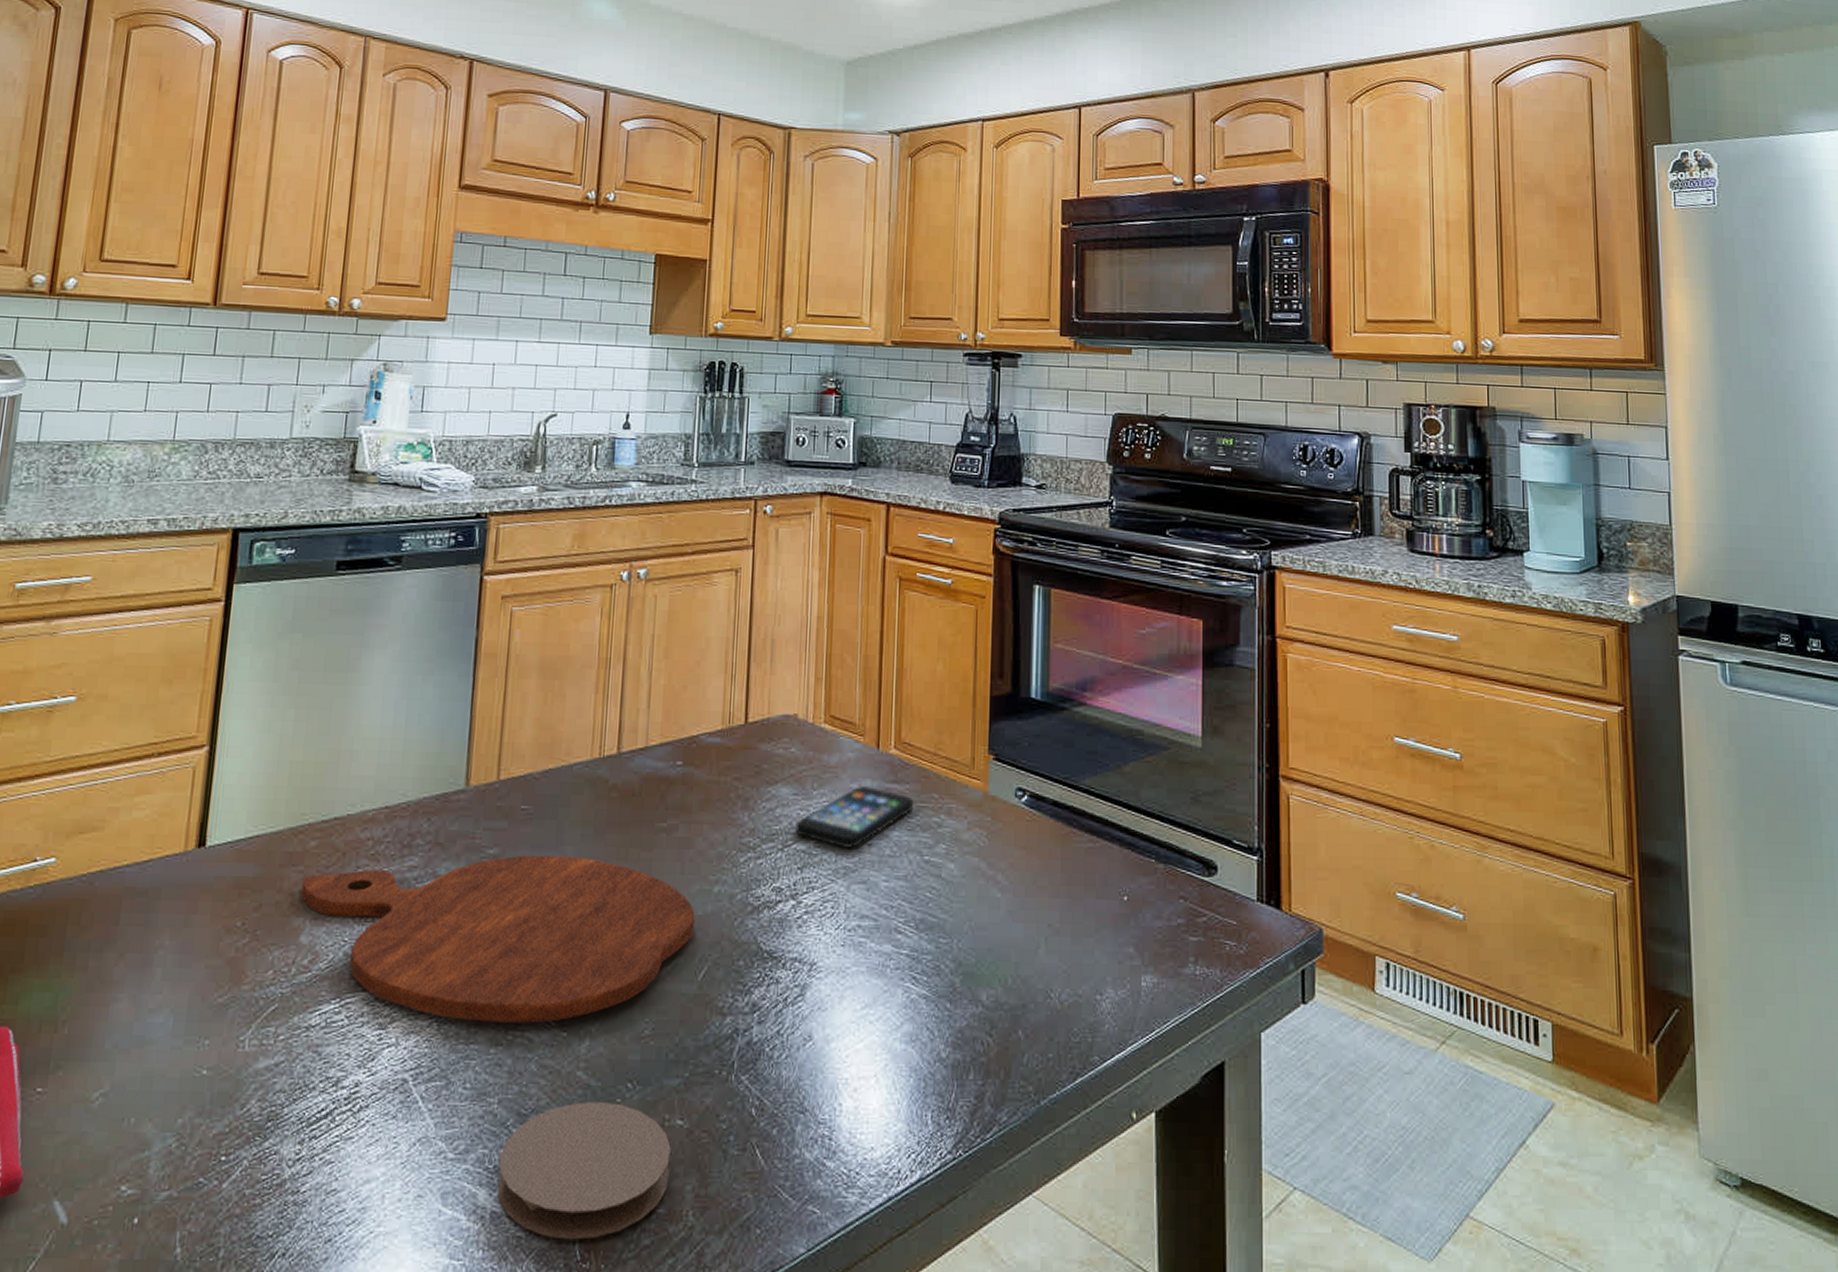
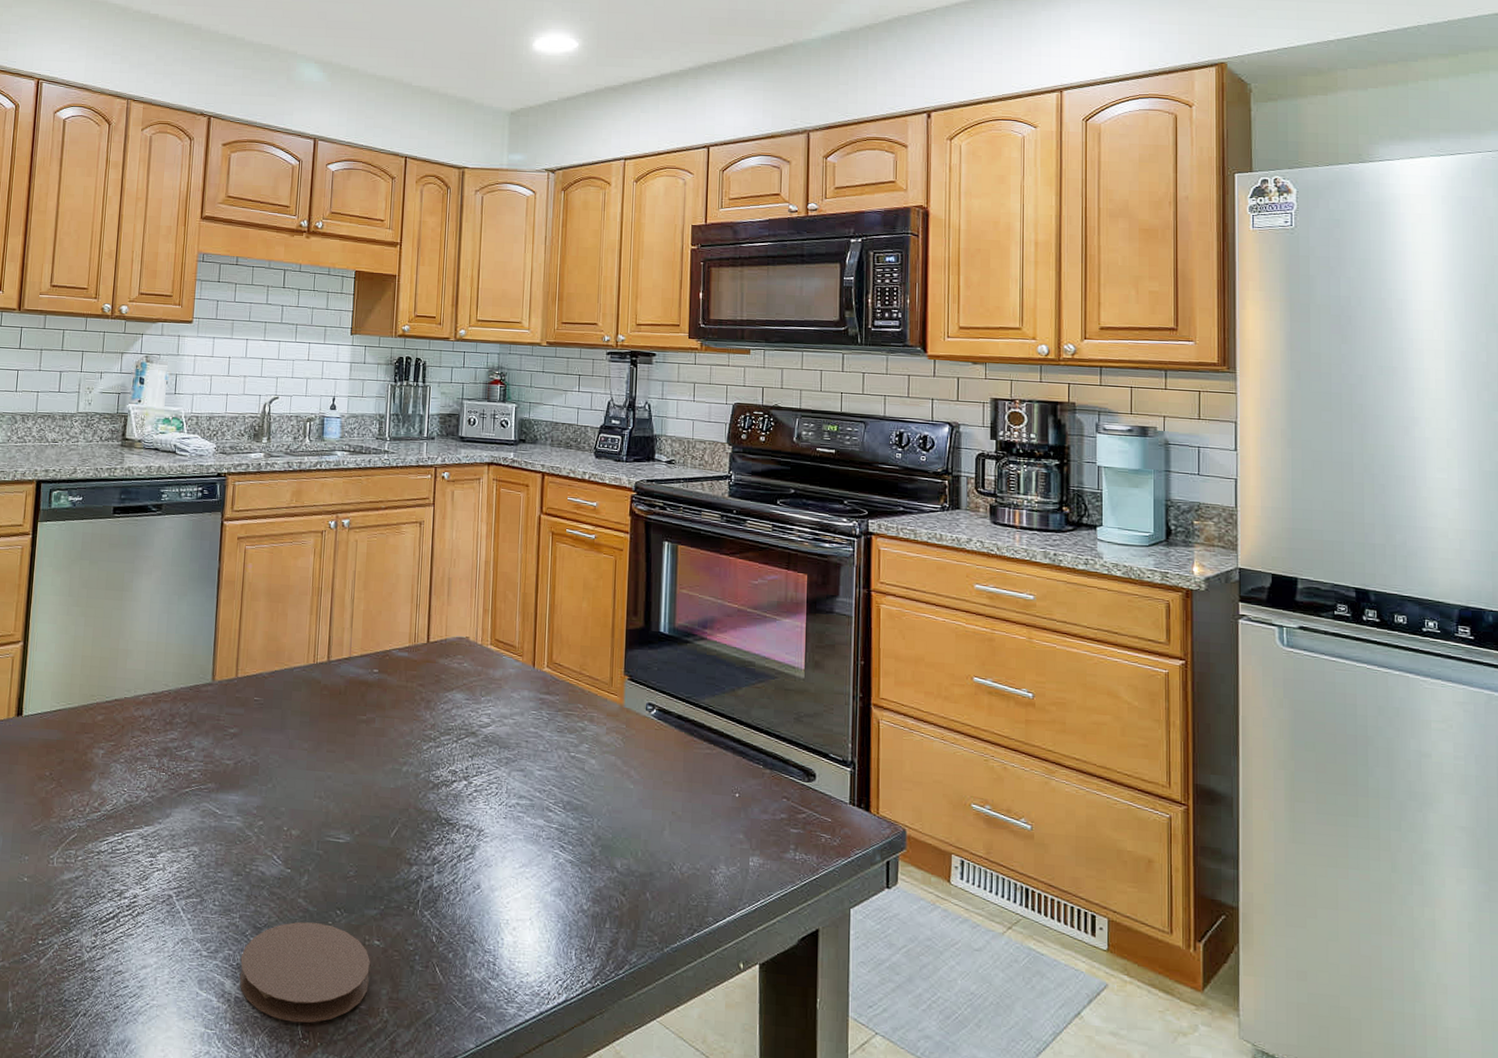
cutting board: present [301,855,695,1023] -> none [92,734,388,861]
smartphone: present [795,786,913,848] -> none [467,695,562,743]

